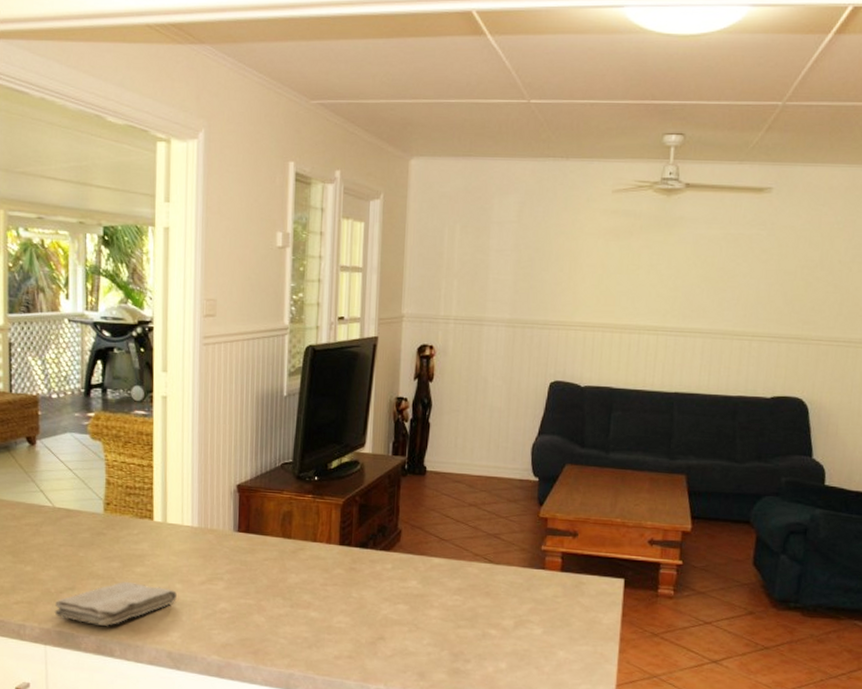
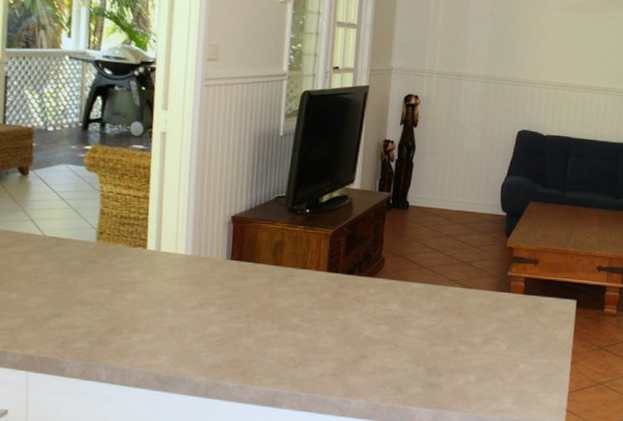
washcloth: present [54,581,178,626] -> none [39,307,168,351]

